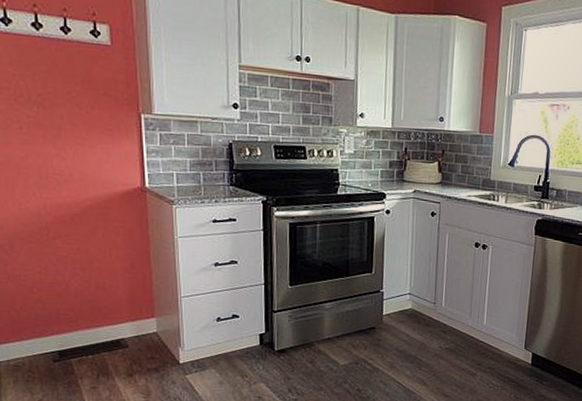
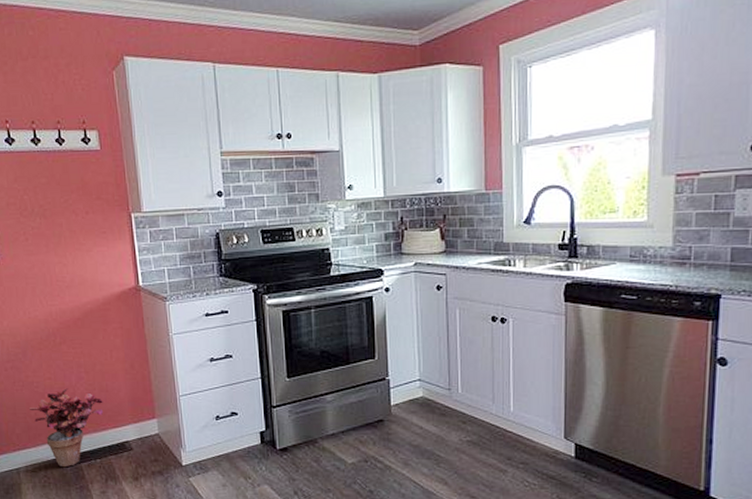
potted plant: none [15,283,99,363] -> present [30,388,104,468]

